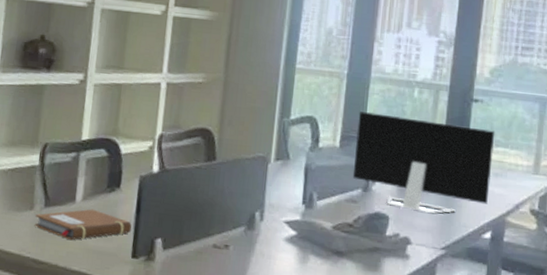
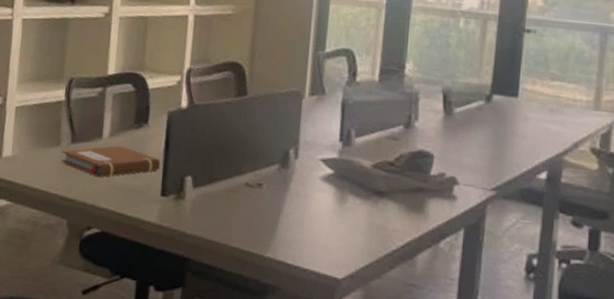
monitor: present [352,111,495,214] -> none [393,43,550,152]

